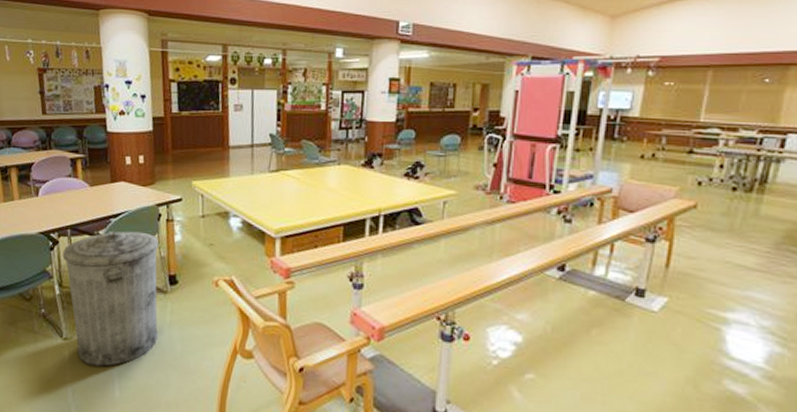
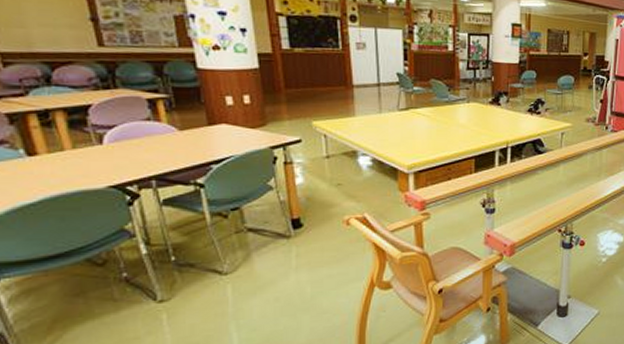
trash can: present [62,231,159,367] -> none [147,177,282,324]

